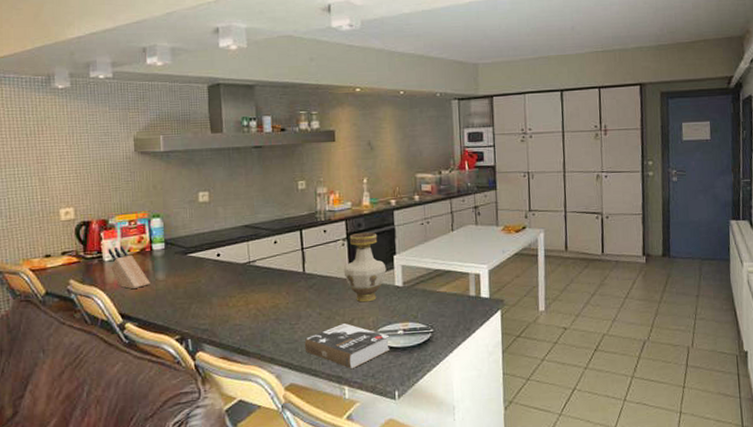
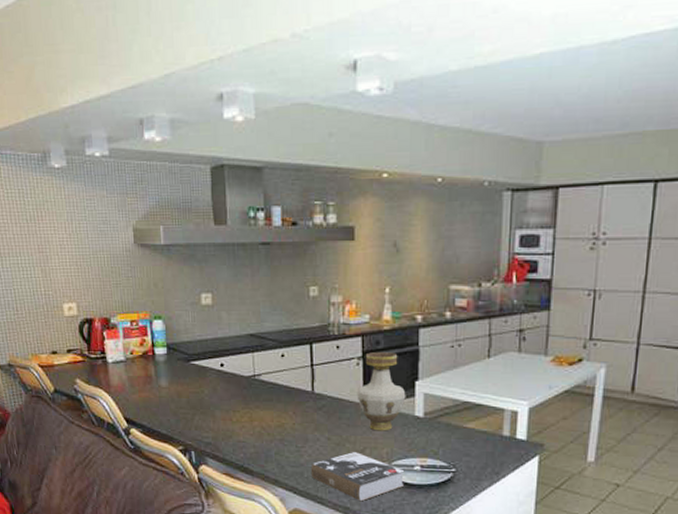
knife block: present [108,246,150,289] -> none [111,348,153,393]

